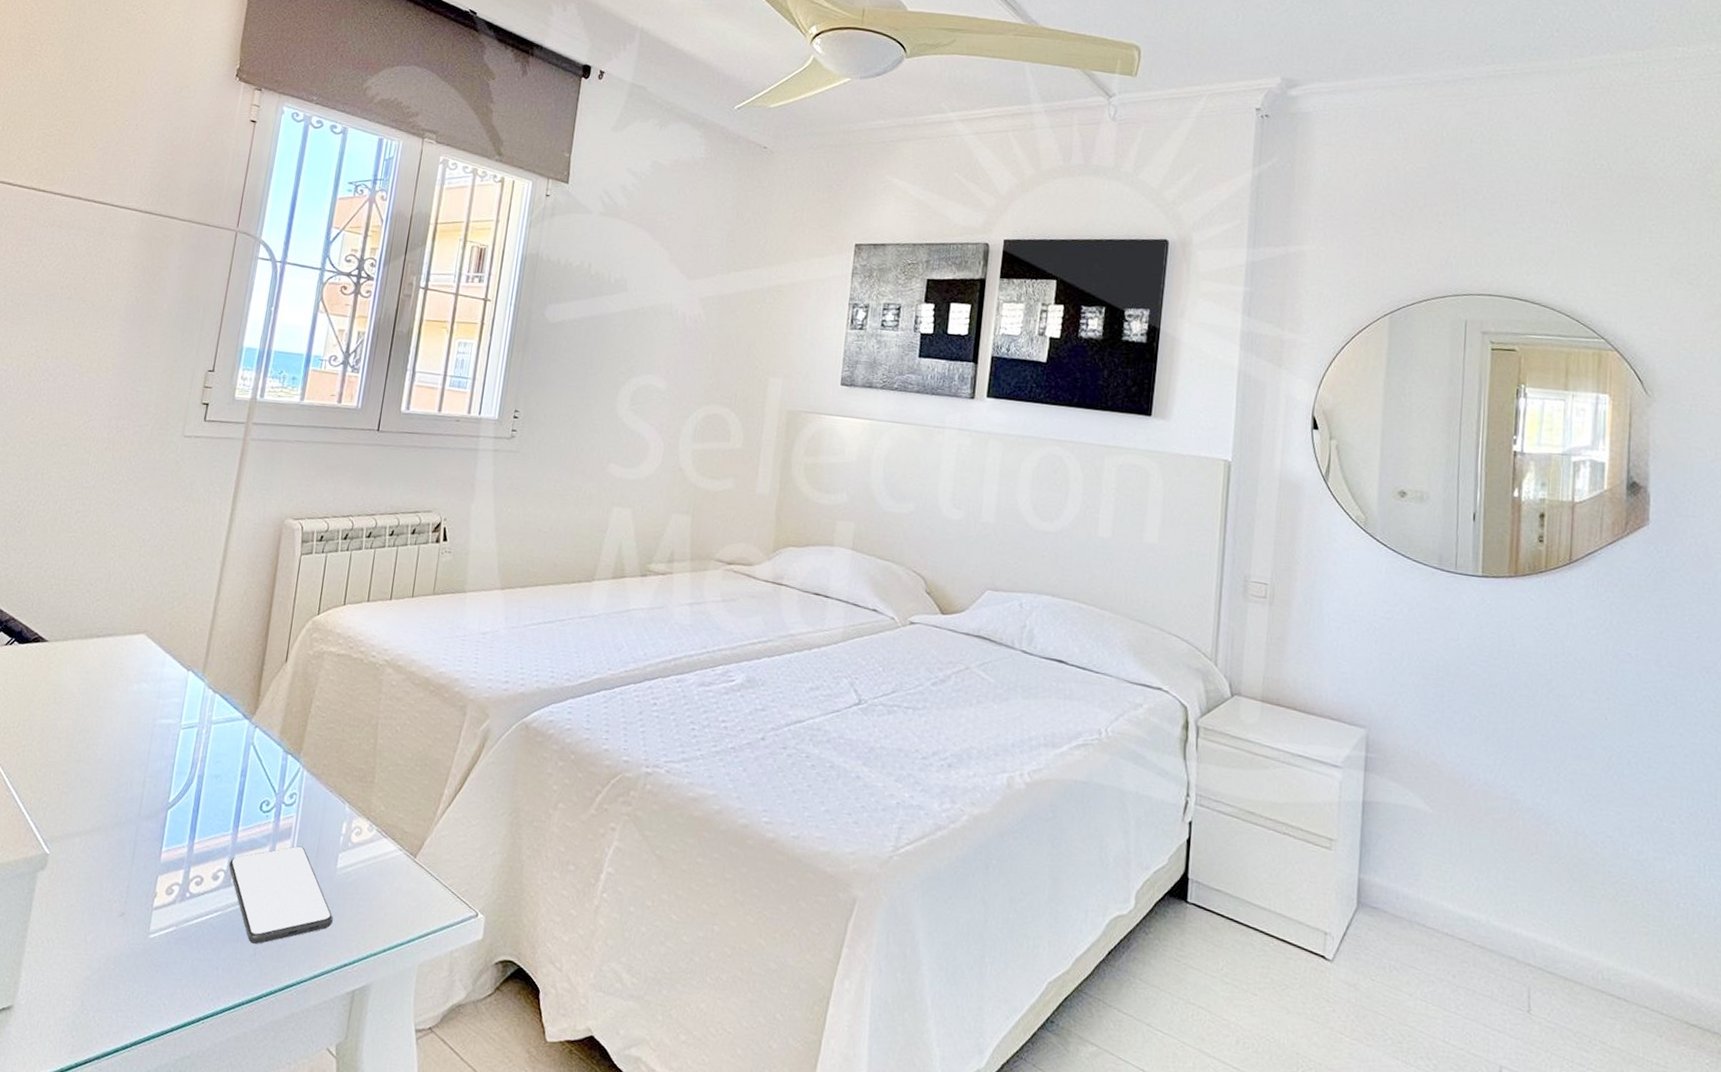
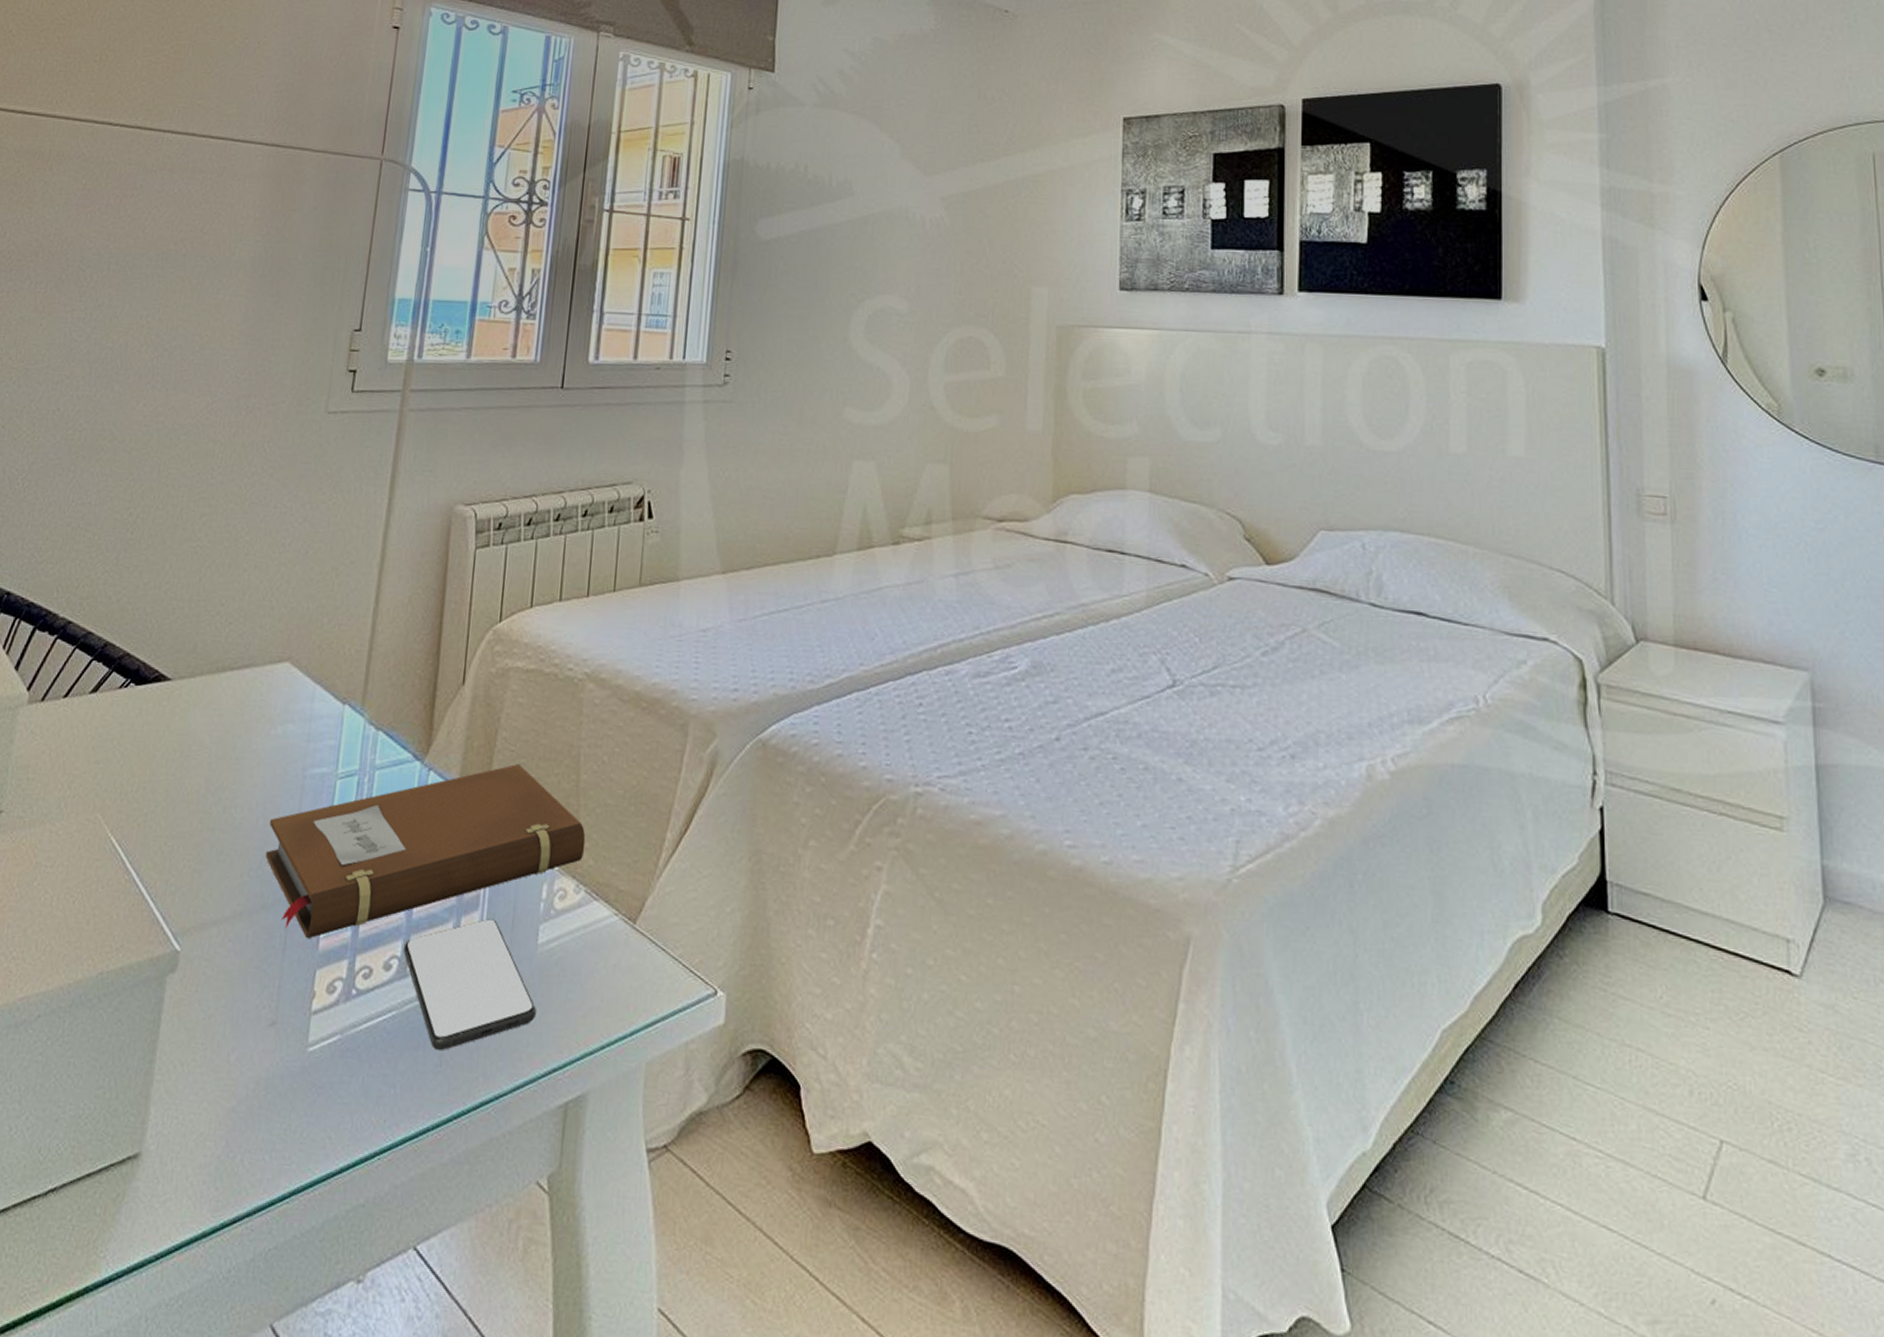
notebook: none [120,727,379,852] -> present [266,763,586,939]

